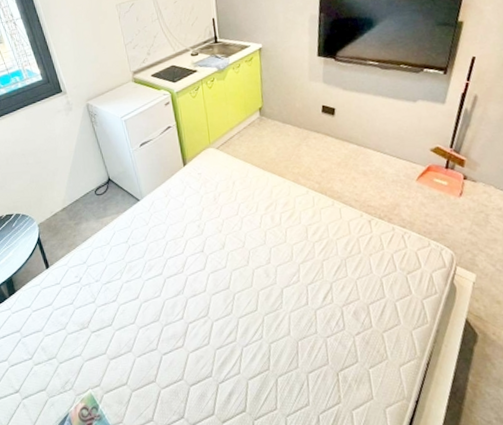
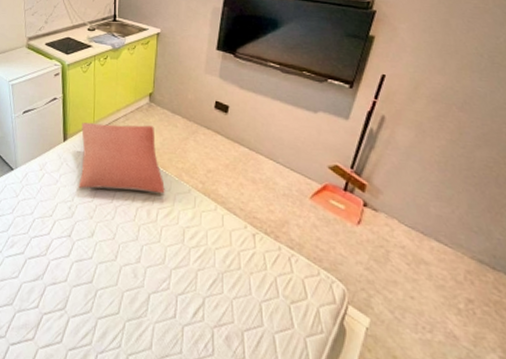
pillow: none [198,138,285,208] -> present [78,123,165,194]

